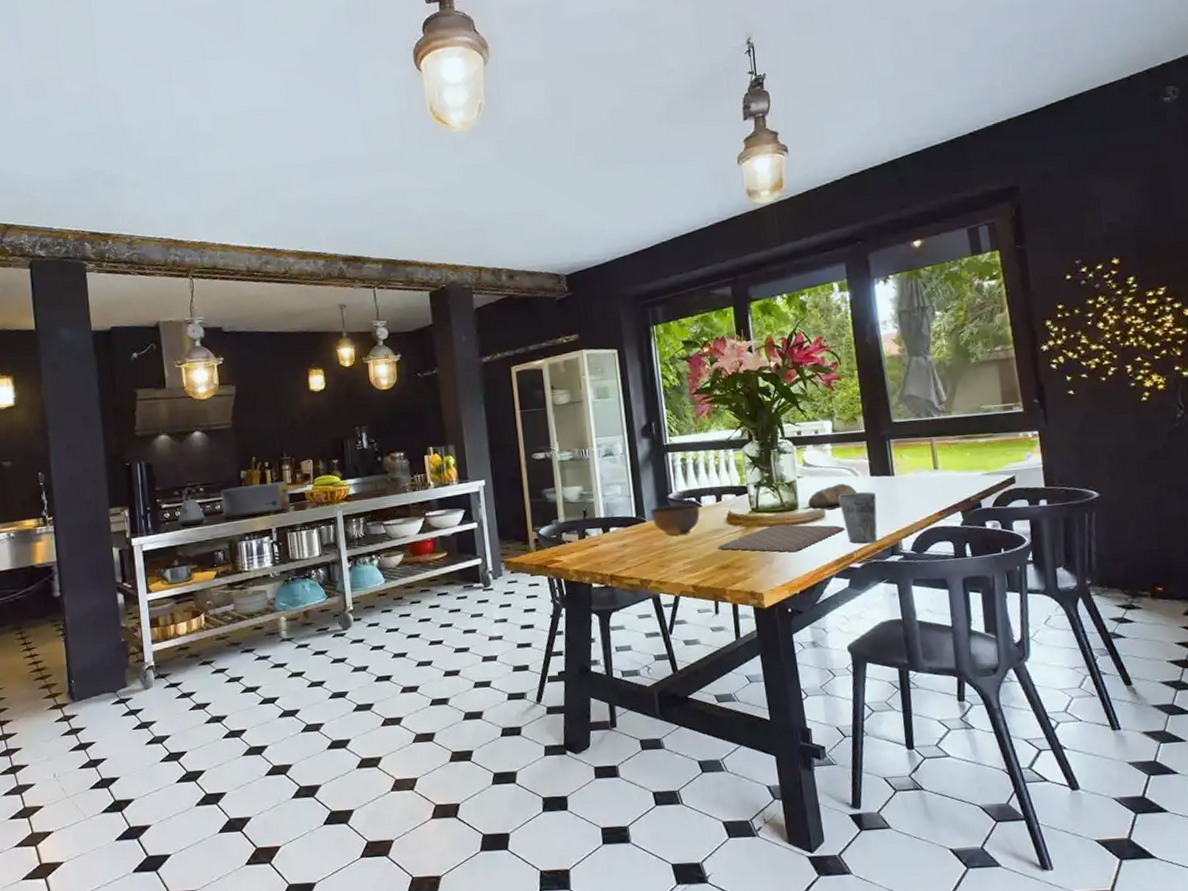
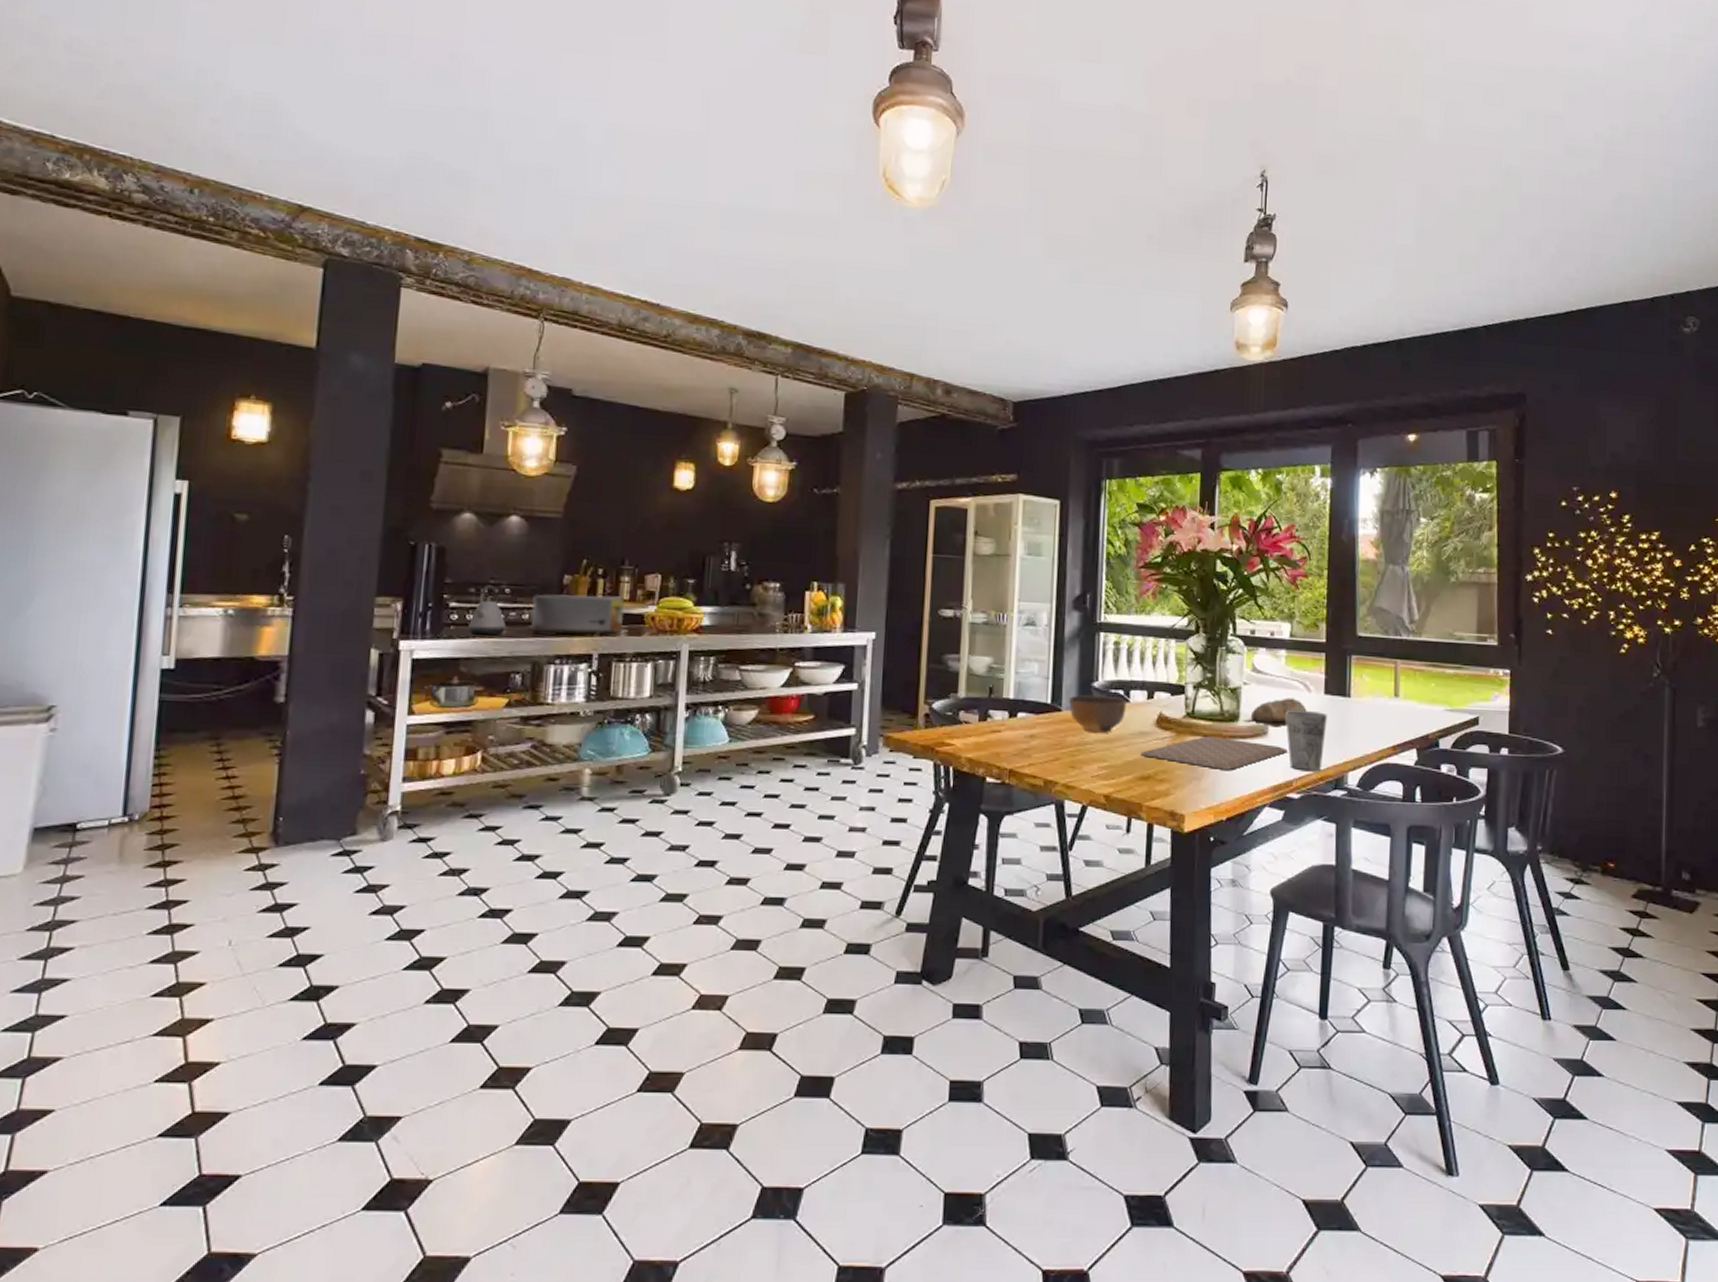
bowl: present [232,589,269,616] -> none [522,729,573,761]

